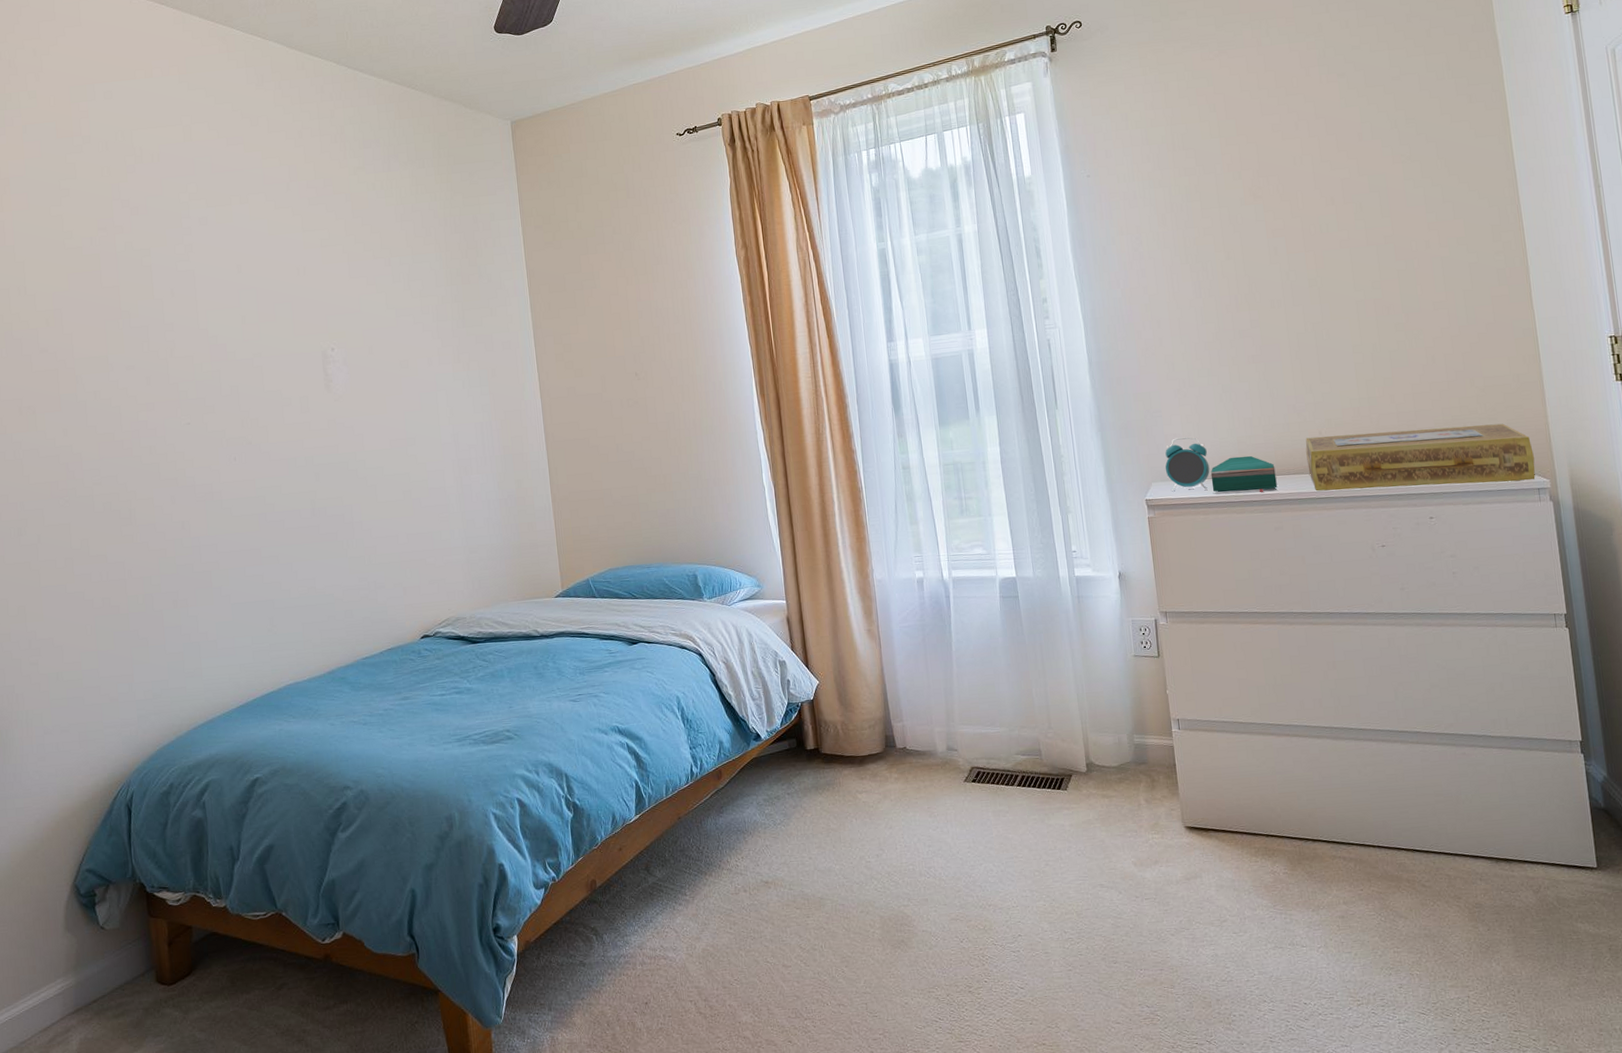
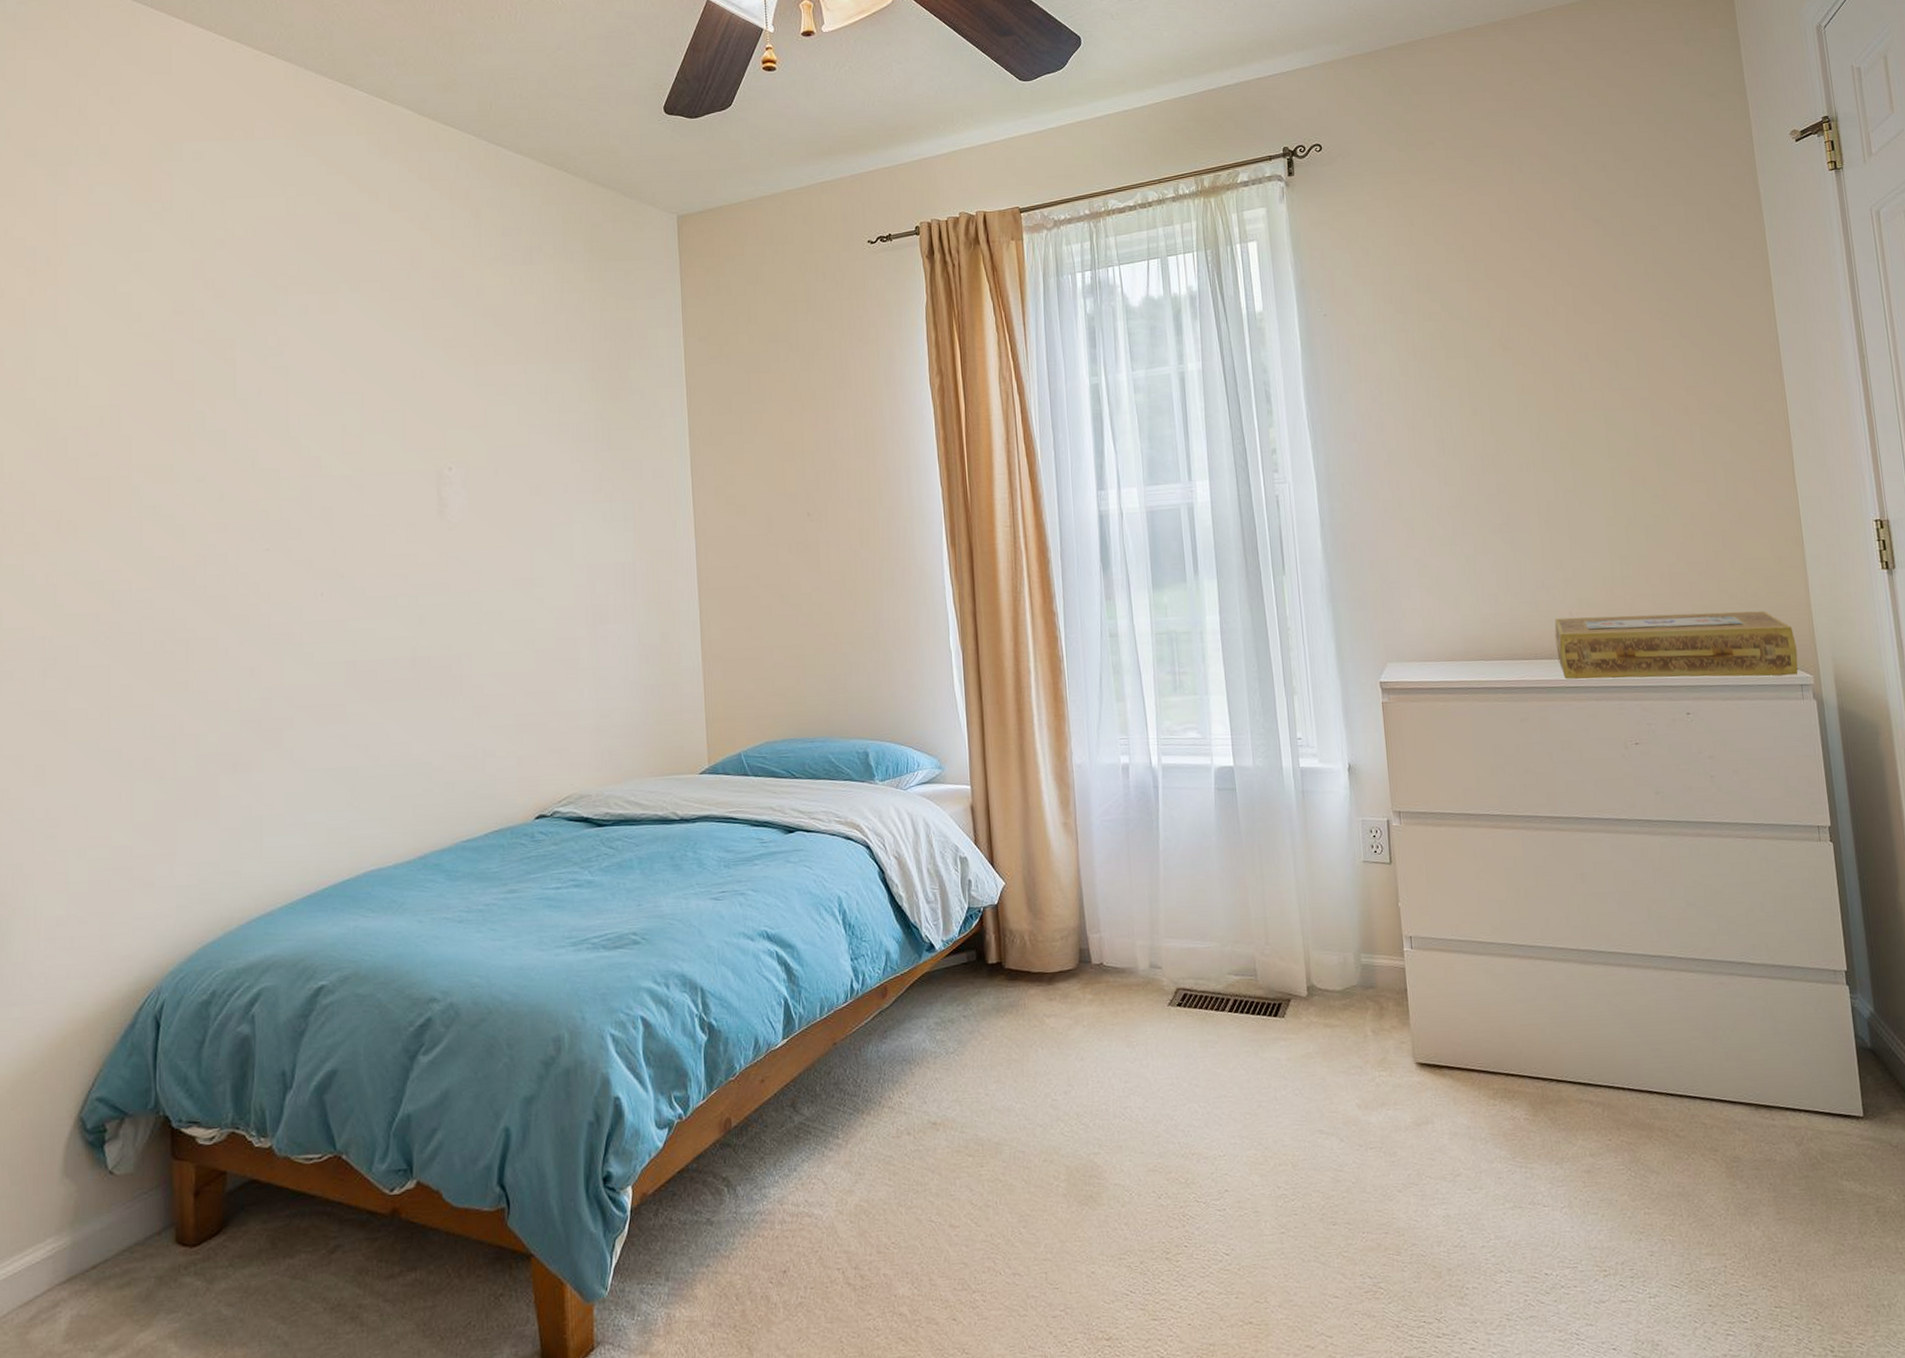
alarm clock: present [1165,436,1210,492] -> none [1401,612,1451,674]
wooden box: present [1210,455,1277,495] -> none [1451,636,1524,680]

